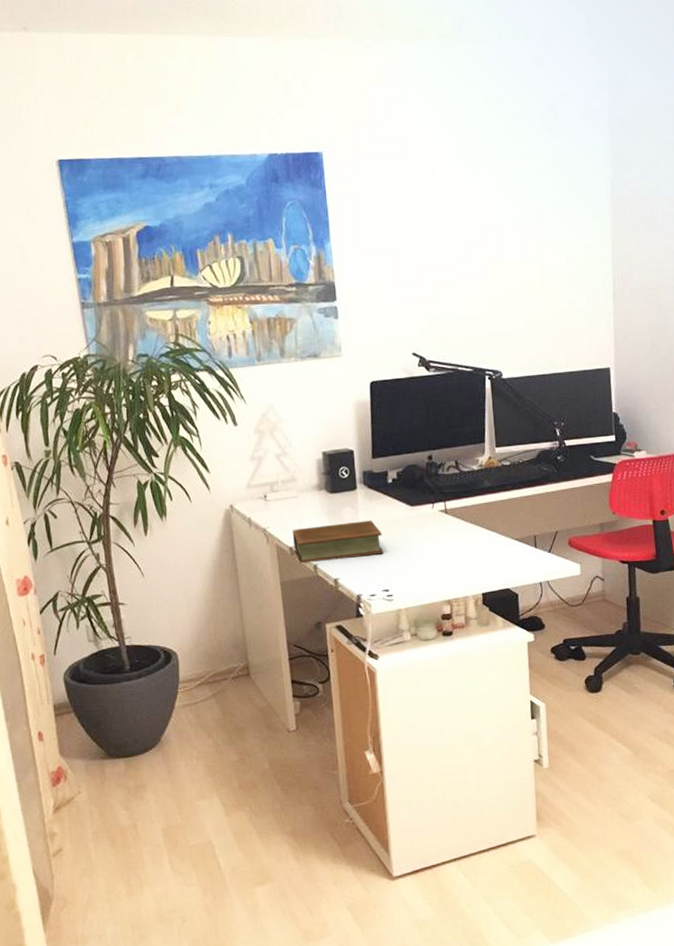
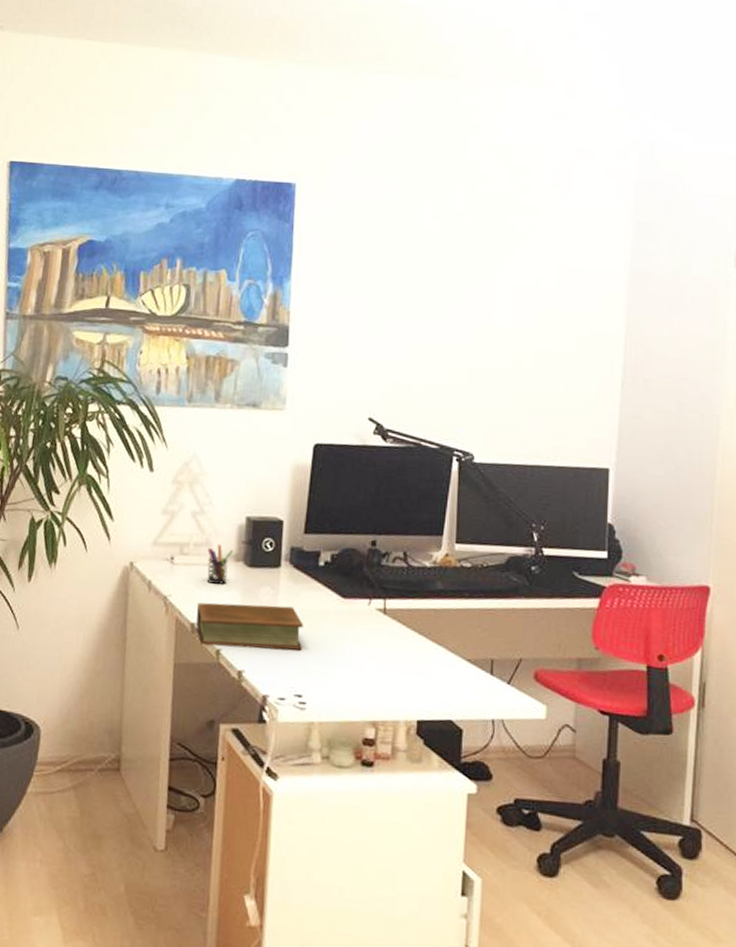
pen holder: none [294,479,315,512] -> present [206,545,233,584]

